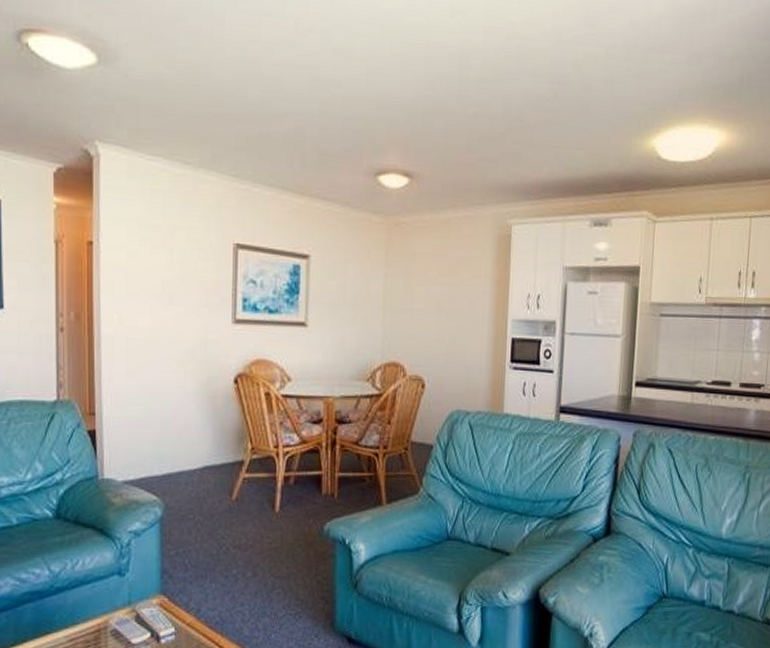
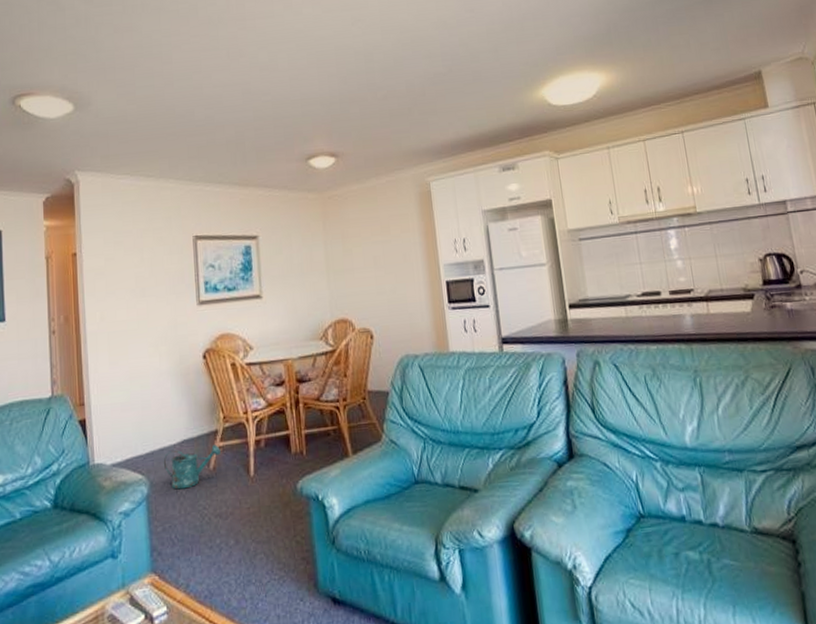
watering can: none [181,475,245,516] -> present [163,444,221,490]

